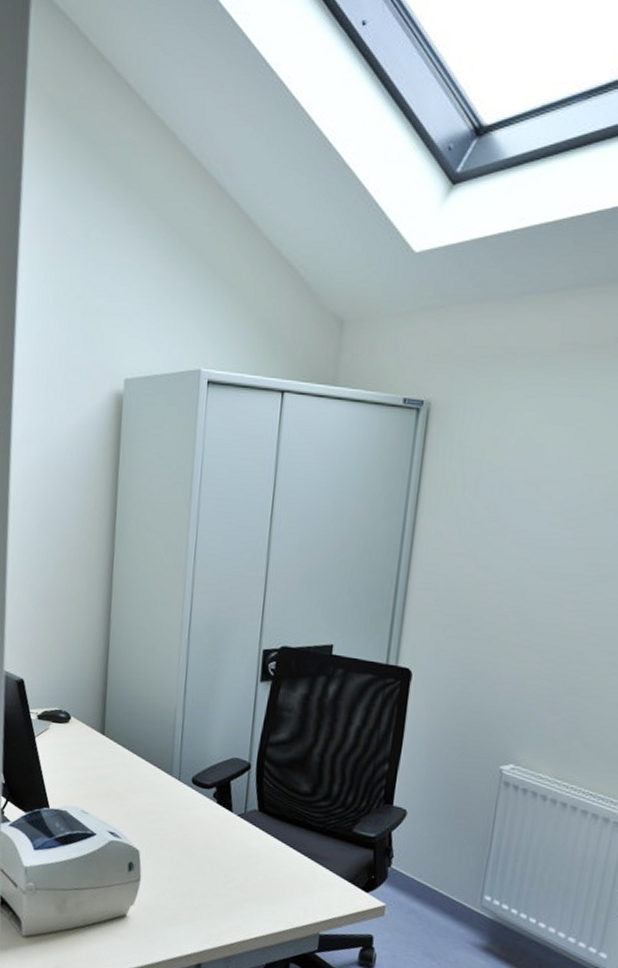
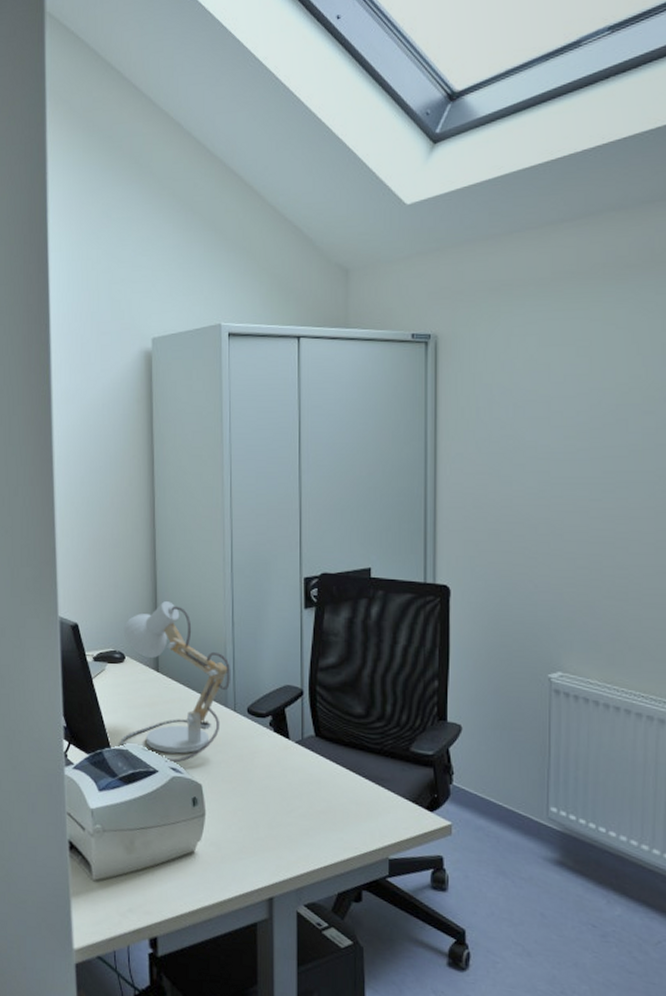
desk lamp: none [59,663,179,828] -> present [120,601,230,763]

